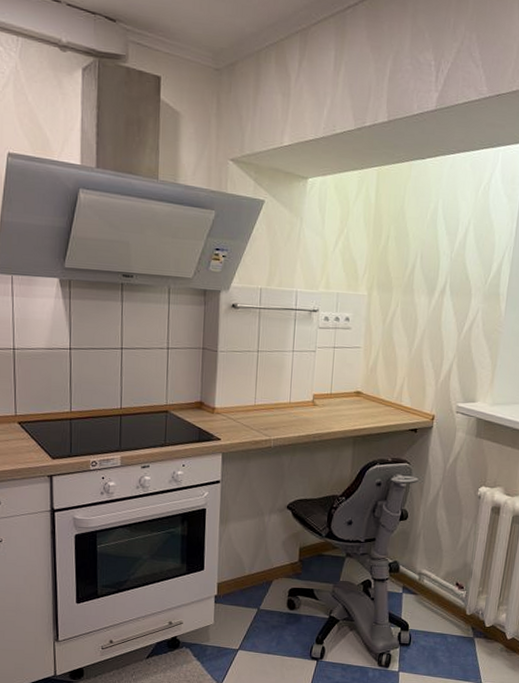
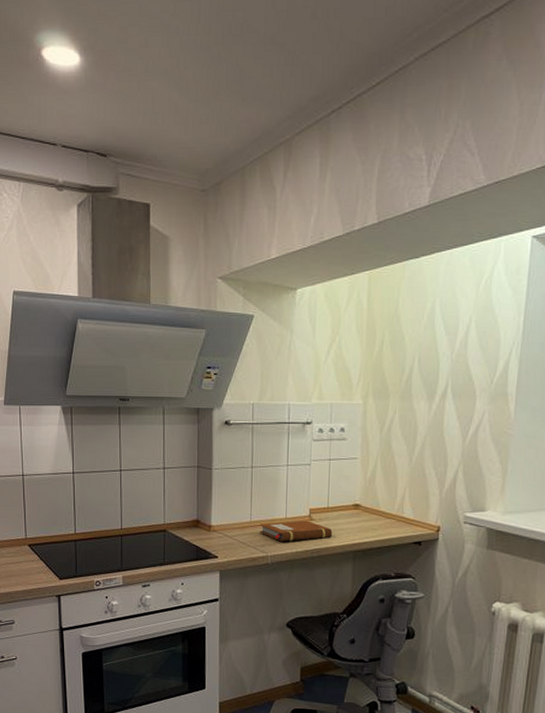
notebook: none [264,405,335,426] -> present [260,520,333,542]

